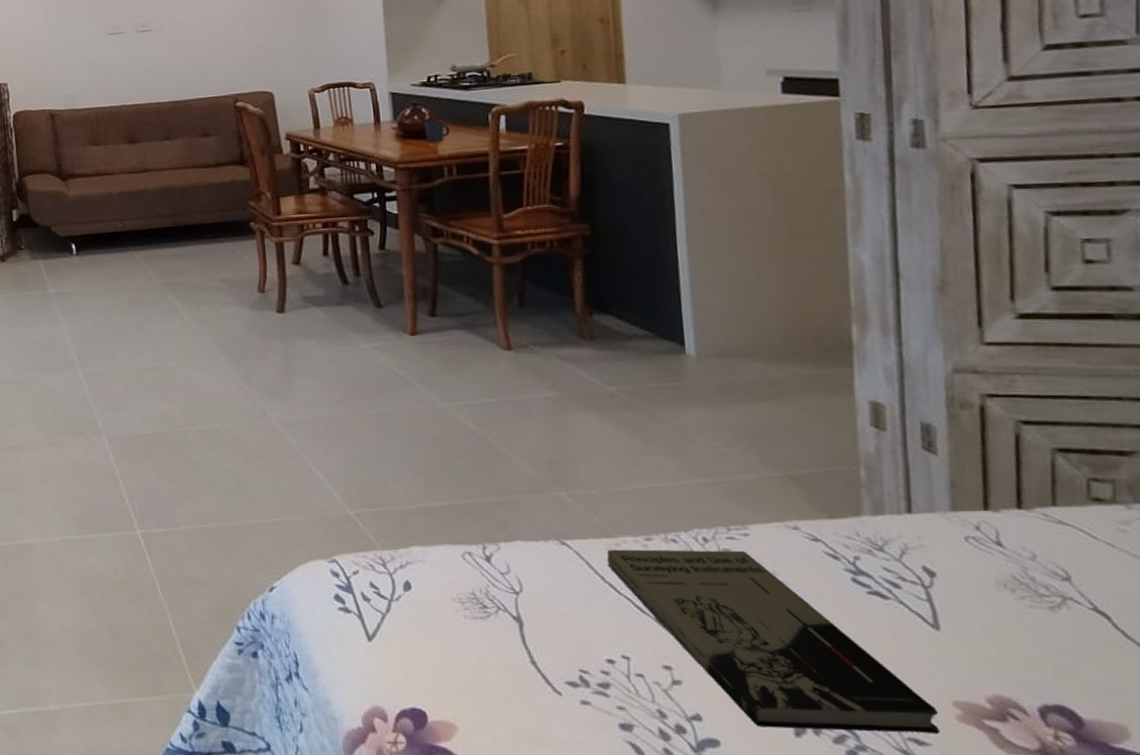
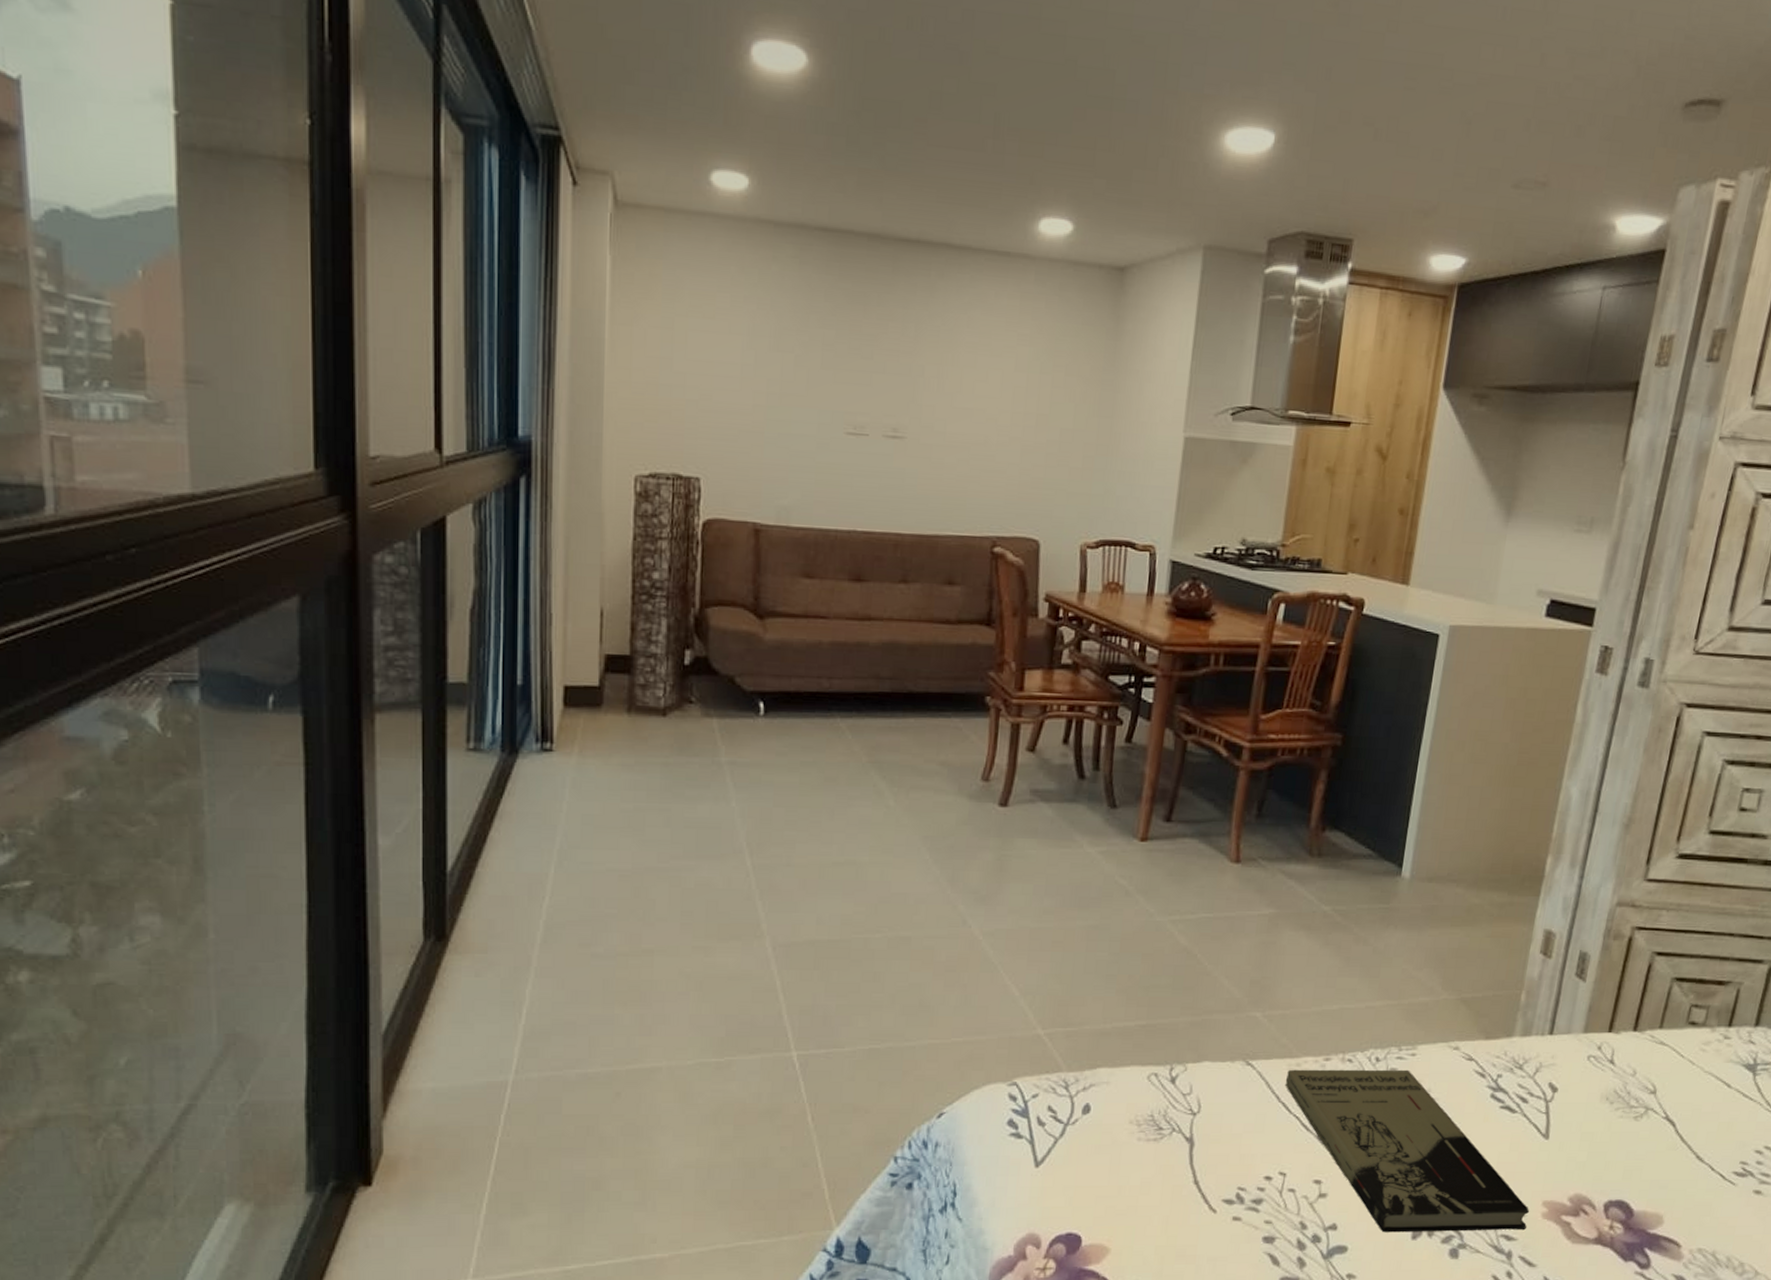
mug: present [423,120,451,143] -> none [1199,599,1226,626]

